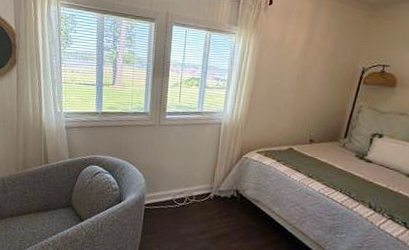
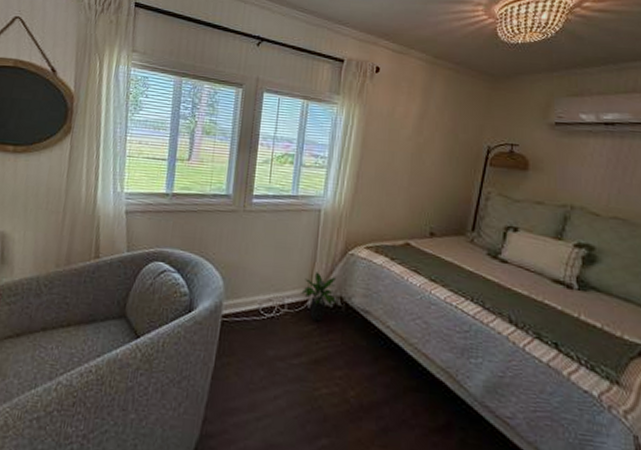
potted plant: none [205,171,234,209] -> present [301,272,337,322]

